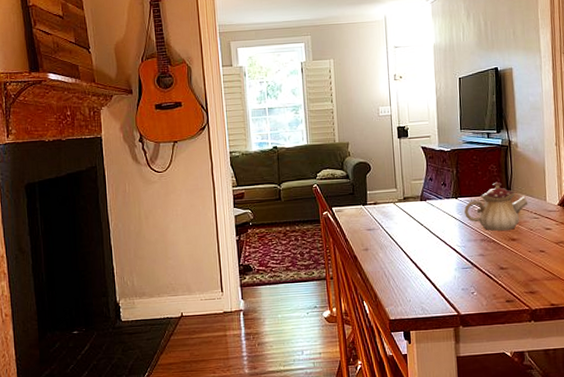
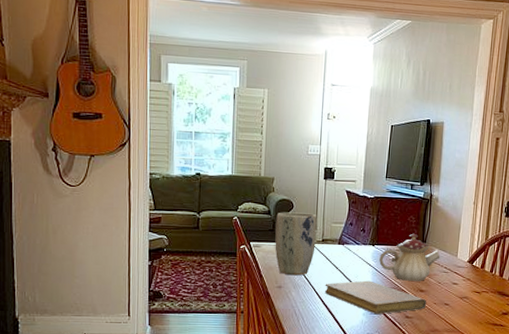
plant pot: none [355,173,398,237] -> present [275,212,317,276]
notebook: none [412,234,520,269] -> present [324,280,426,315]

